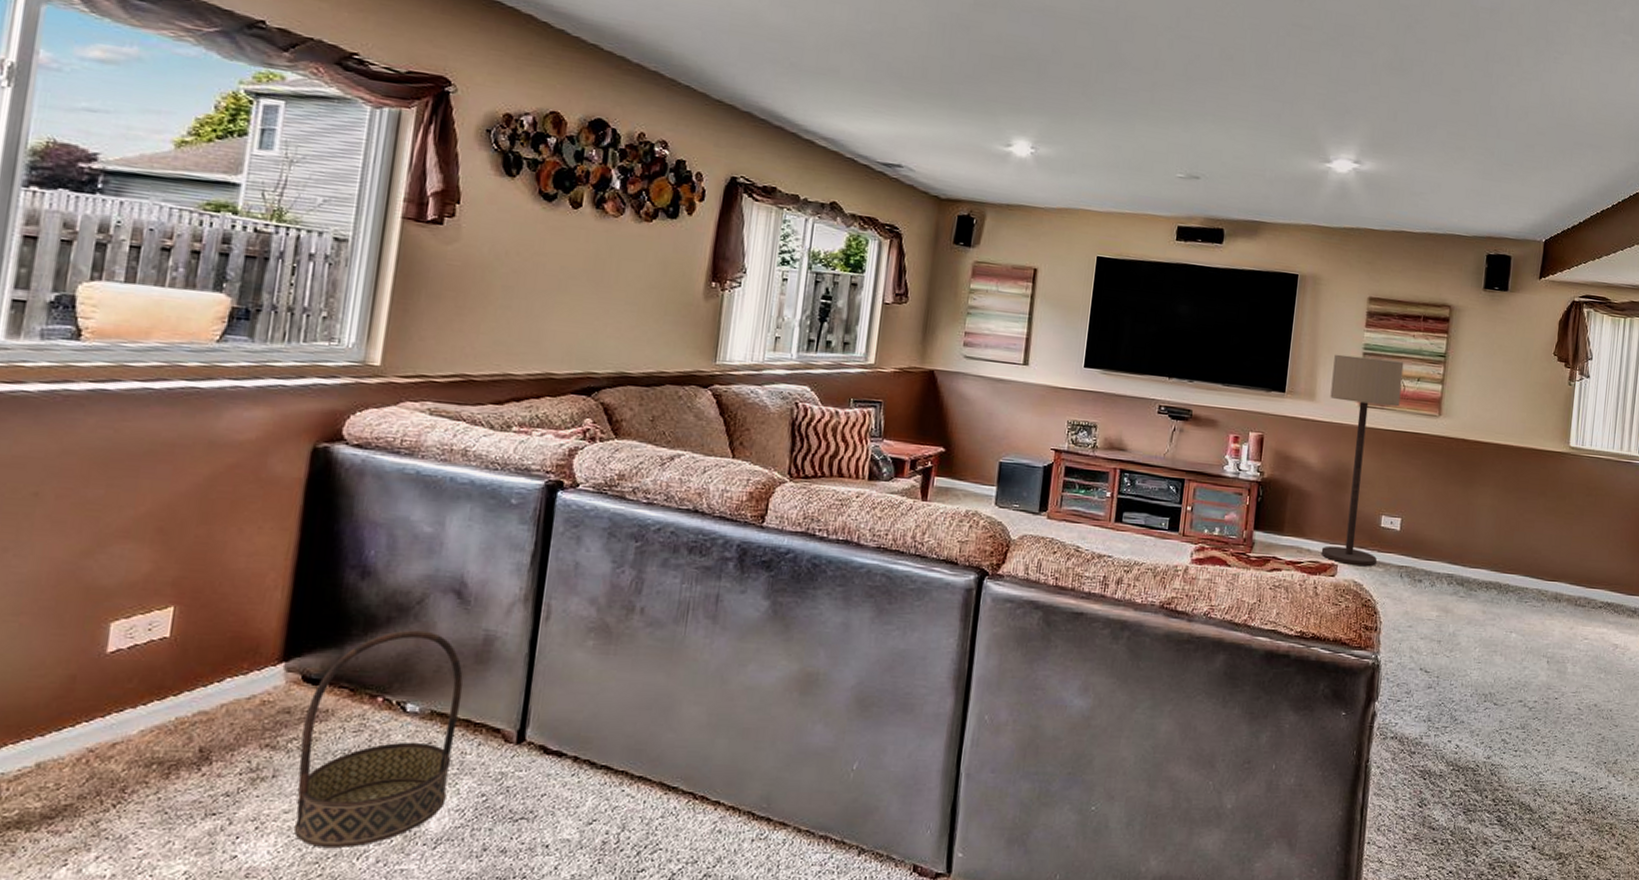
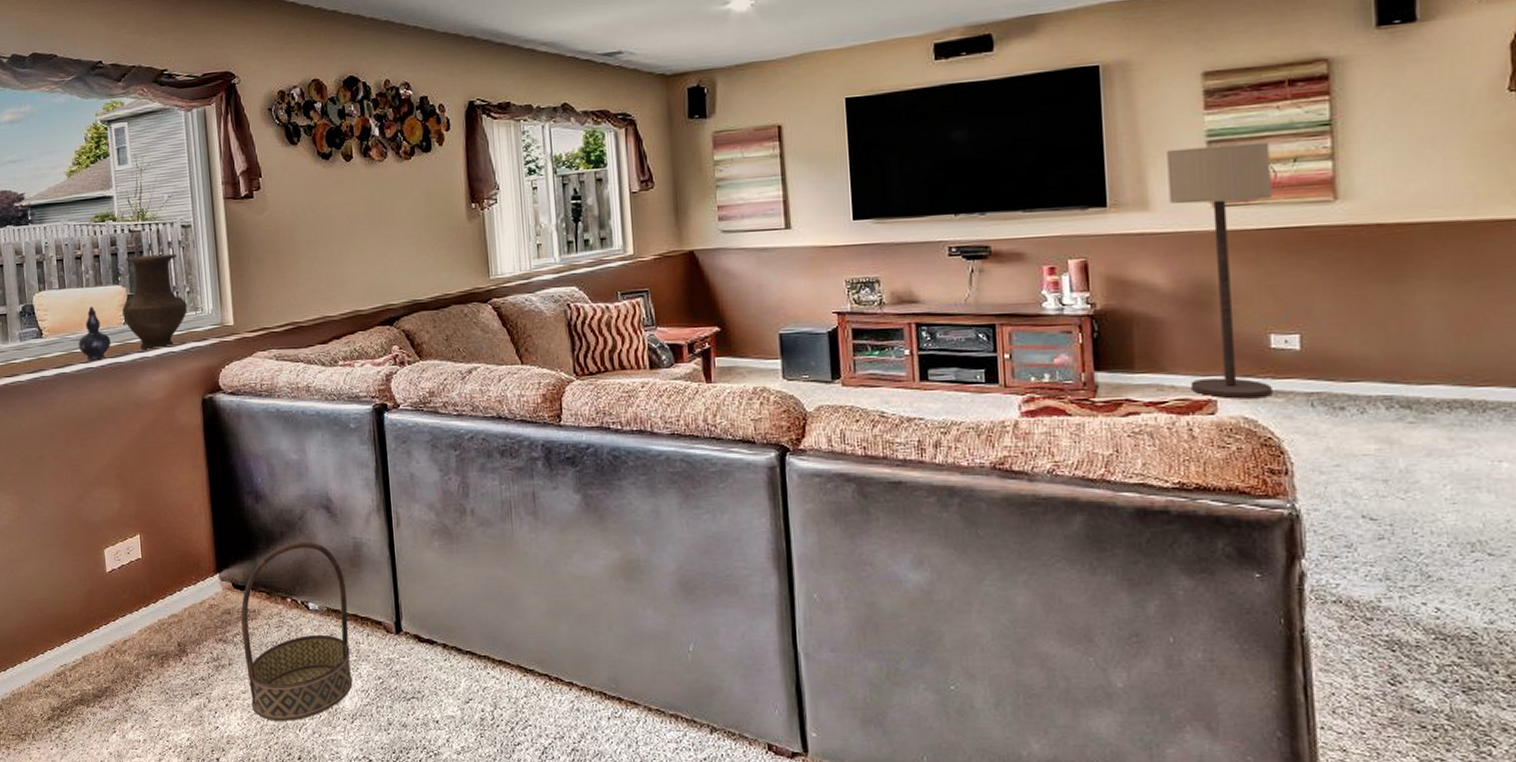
decorative bottle: none [136,312,191,380] -> present [78,306,111,361]
vase: none [218,261,319,379] -> present [122,253,187,349]

